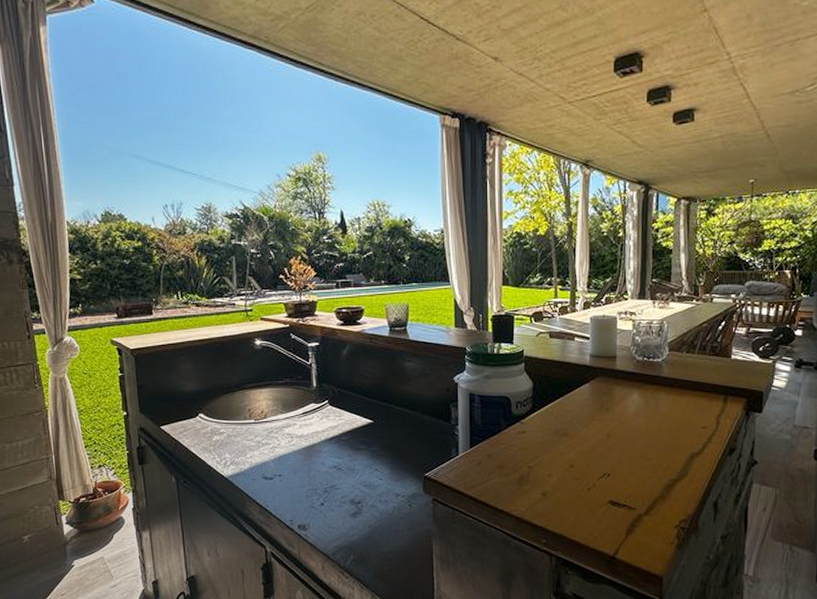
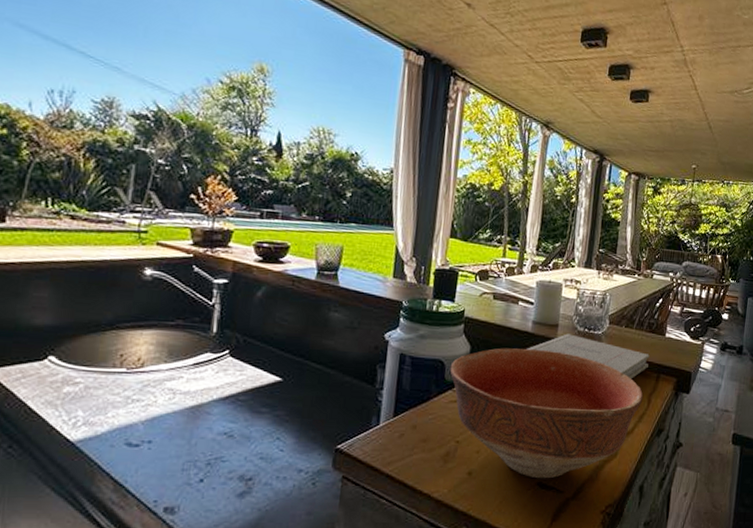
bowl: none [515,381,711,498] -> present [449,348,643,479]
book: none [586,364,715,403] -> present [526,333,650,380]

